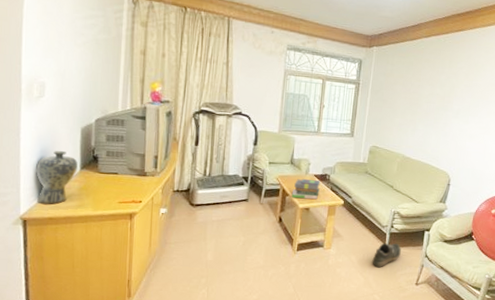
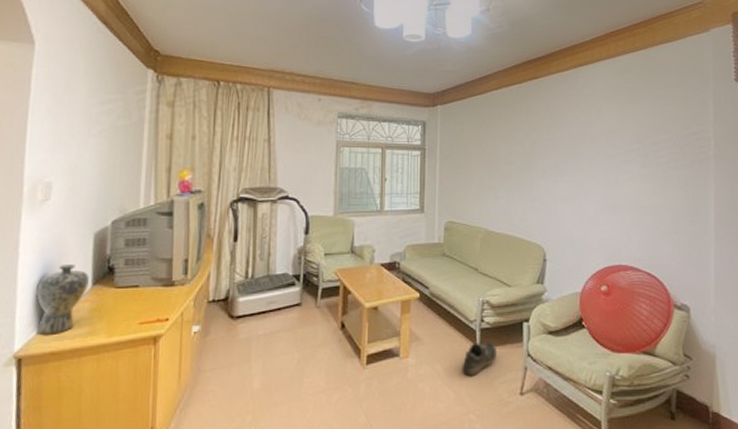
books: present [291,178,320,200] -> none [354,269,389,296]

